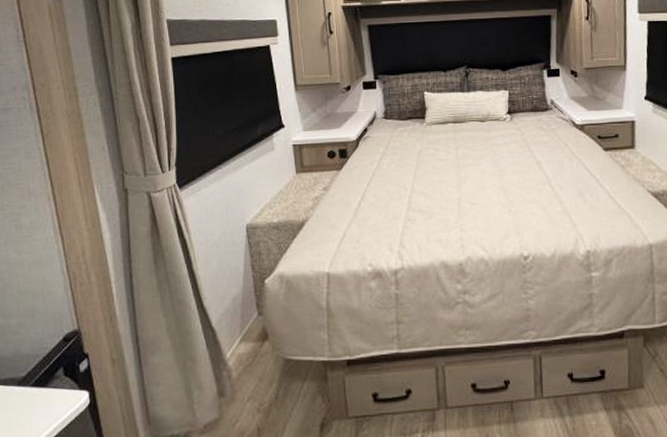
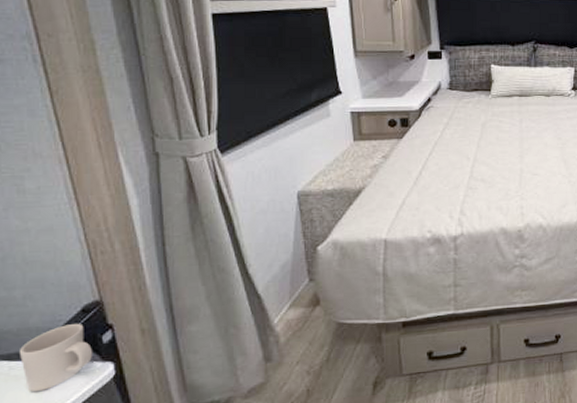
mug: none [14,351,72,417] -> present [20,323,93,392]

